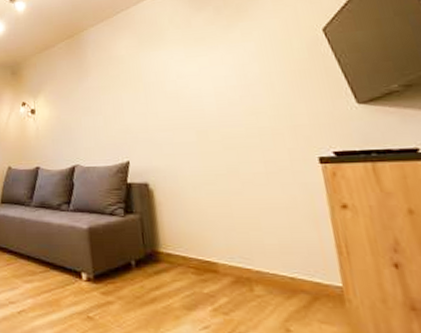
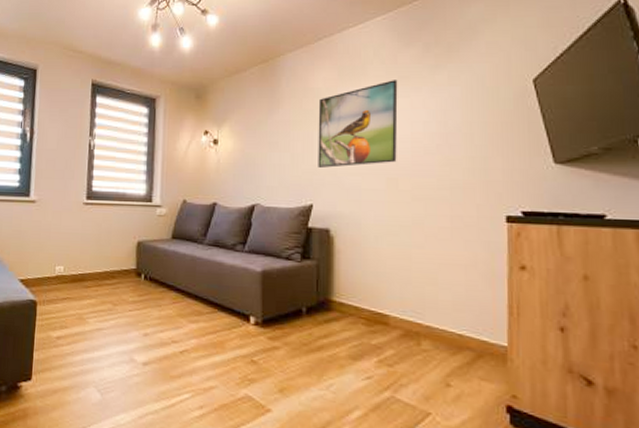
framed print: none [123,41,204,127] -> present [318,80,398,168]

